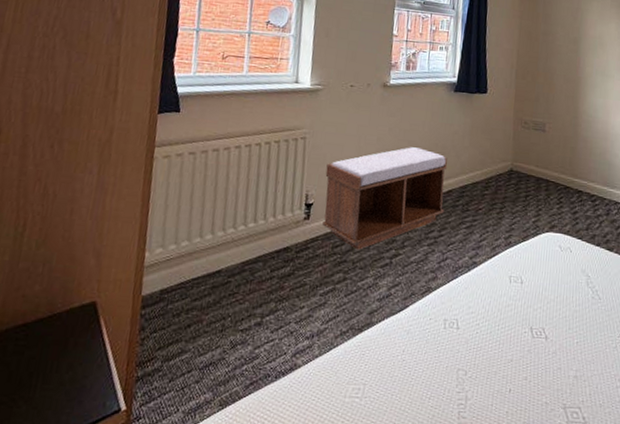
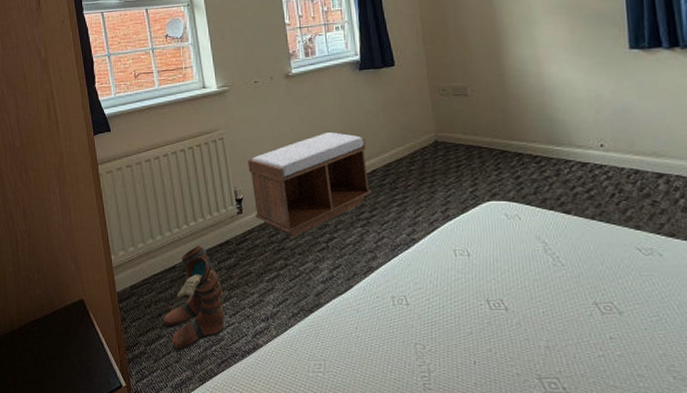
boots: none [190,249,270,369] -> present [162,245,225,351]

